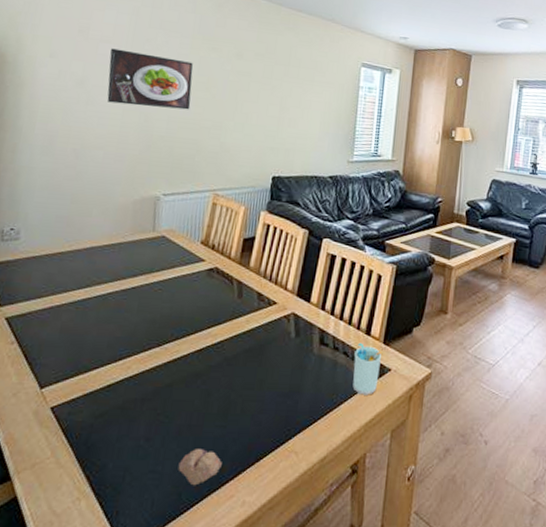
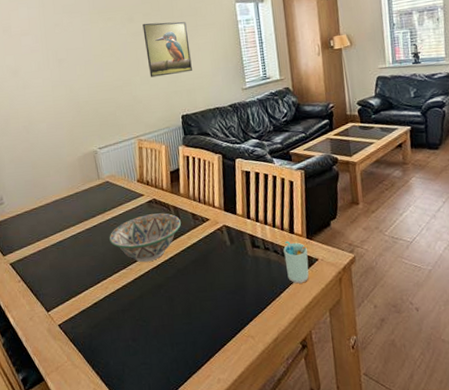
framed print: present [107,48,193,110] -> none [30,34,103,83]
decorative bowl: none [147,284,243,343] -> present [109,213,182,263]
fruit: present [178,449,222,486] -> none [162,342,195,371]
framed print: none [246,63,302,130] -> present [142,21,192,78]

